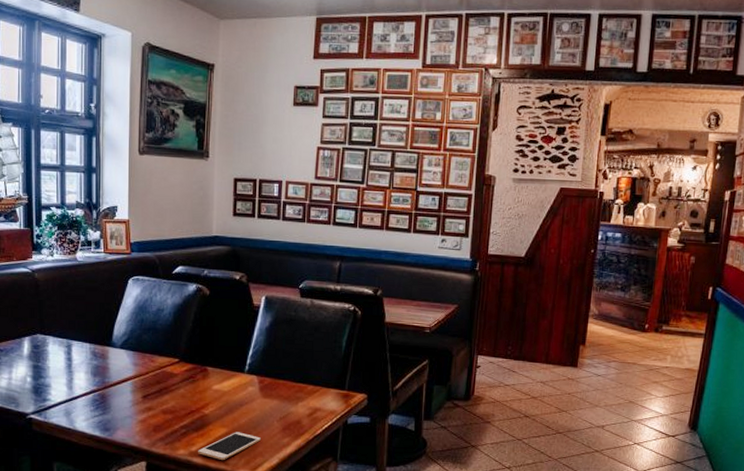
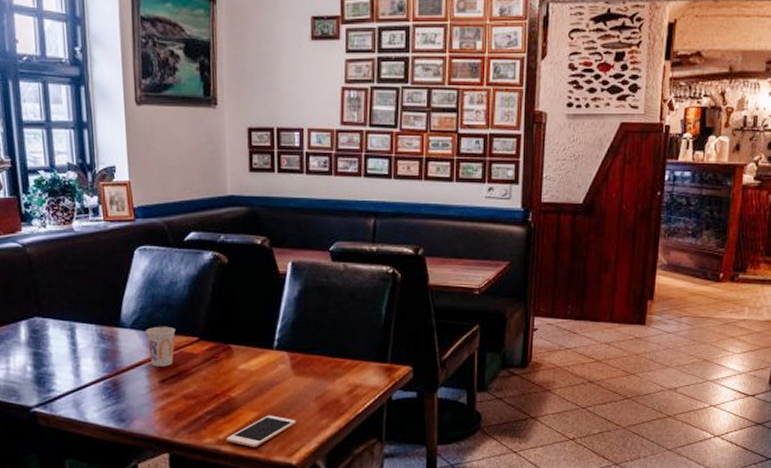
cup: none [132,347,160,384] -> present [145,326,176,367]

